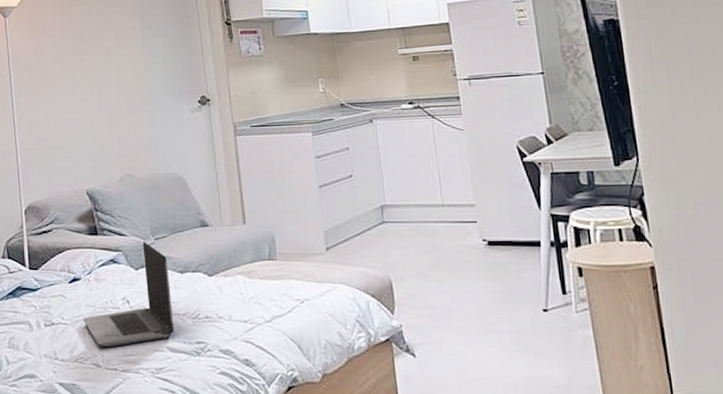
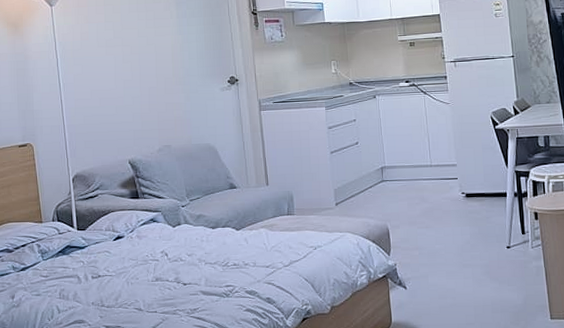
laptop computer: present [82,242,175,348] -> none [126,203,207,294]

